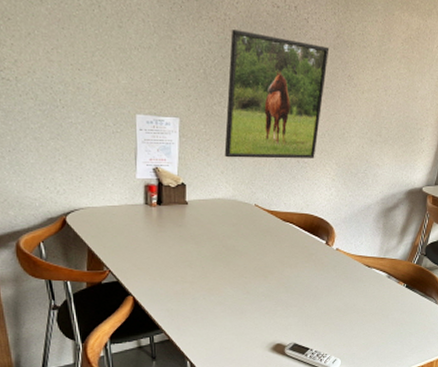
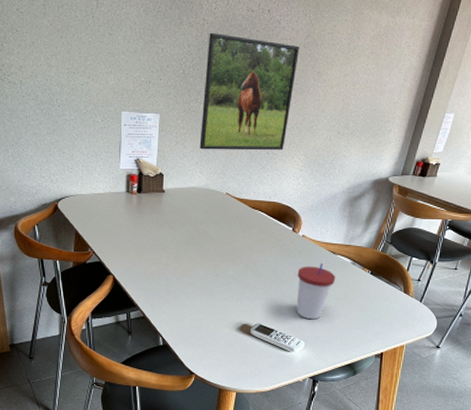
cup: none [332,276,372,336] -> present [296,262,336,320]

